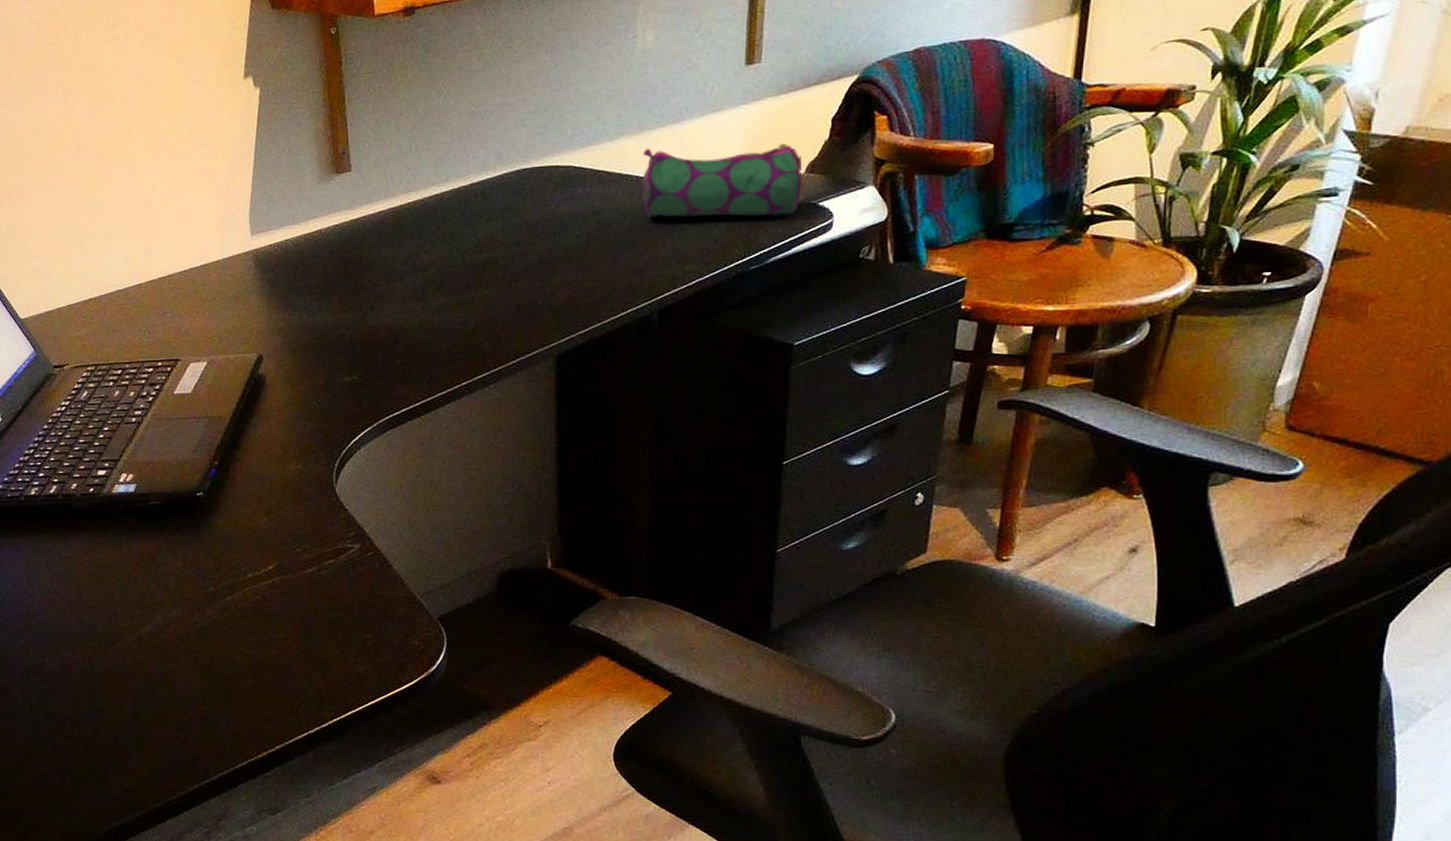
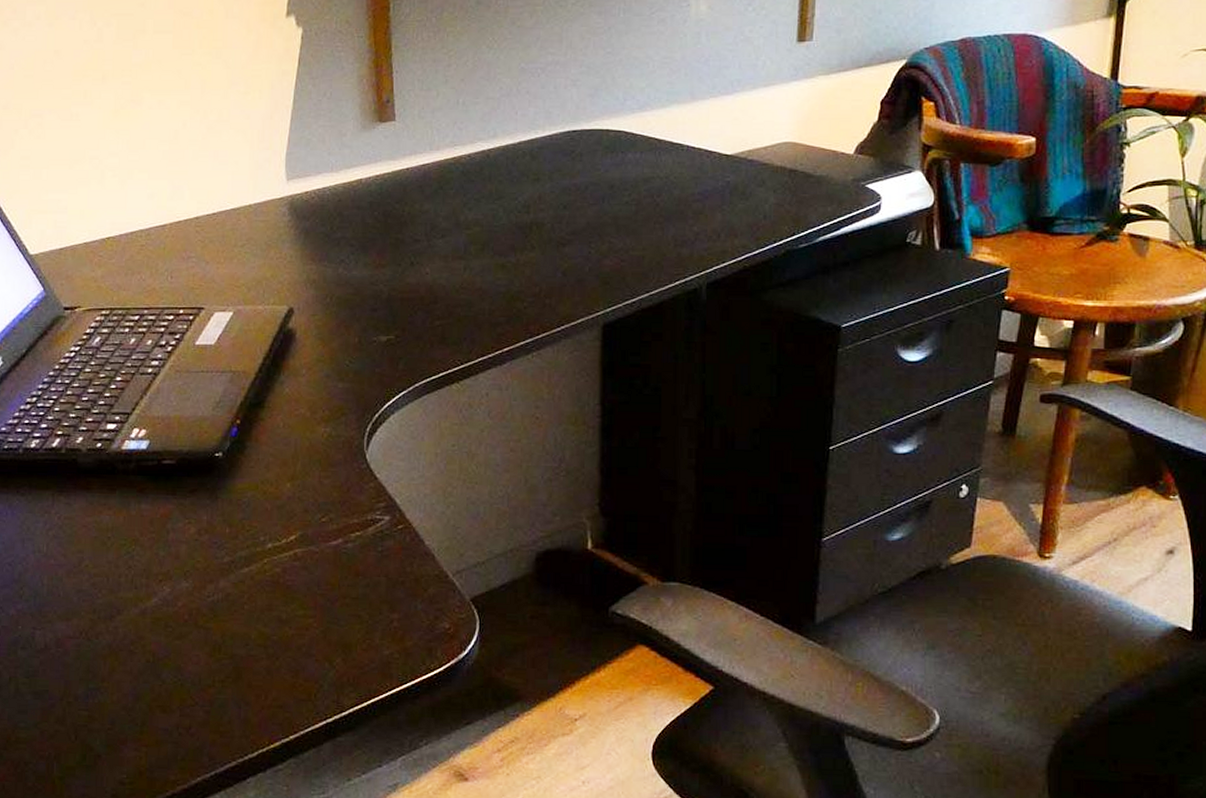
pencil case: present [642,144,803,218] -> none [692,118,852,195]

